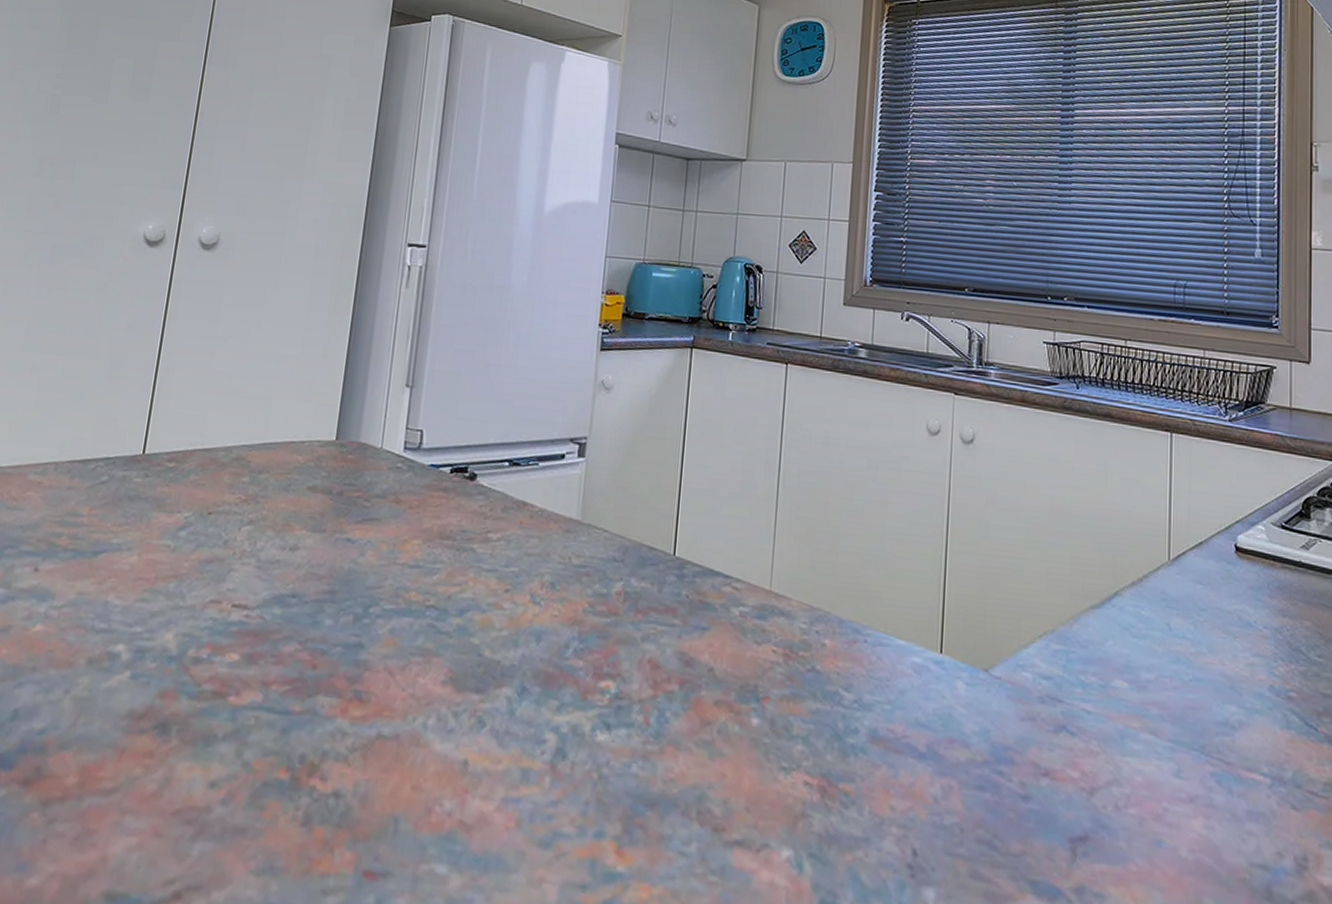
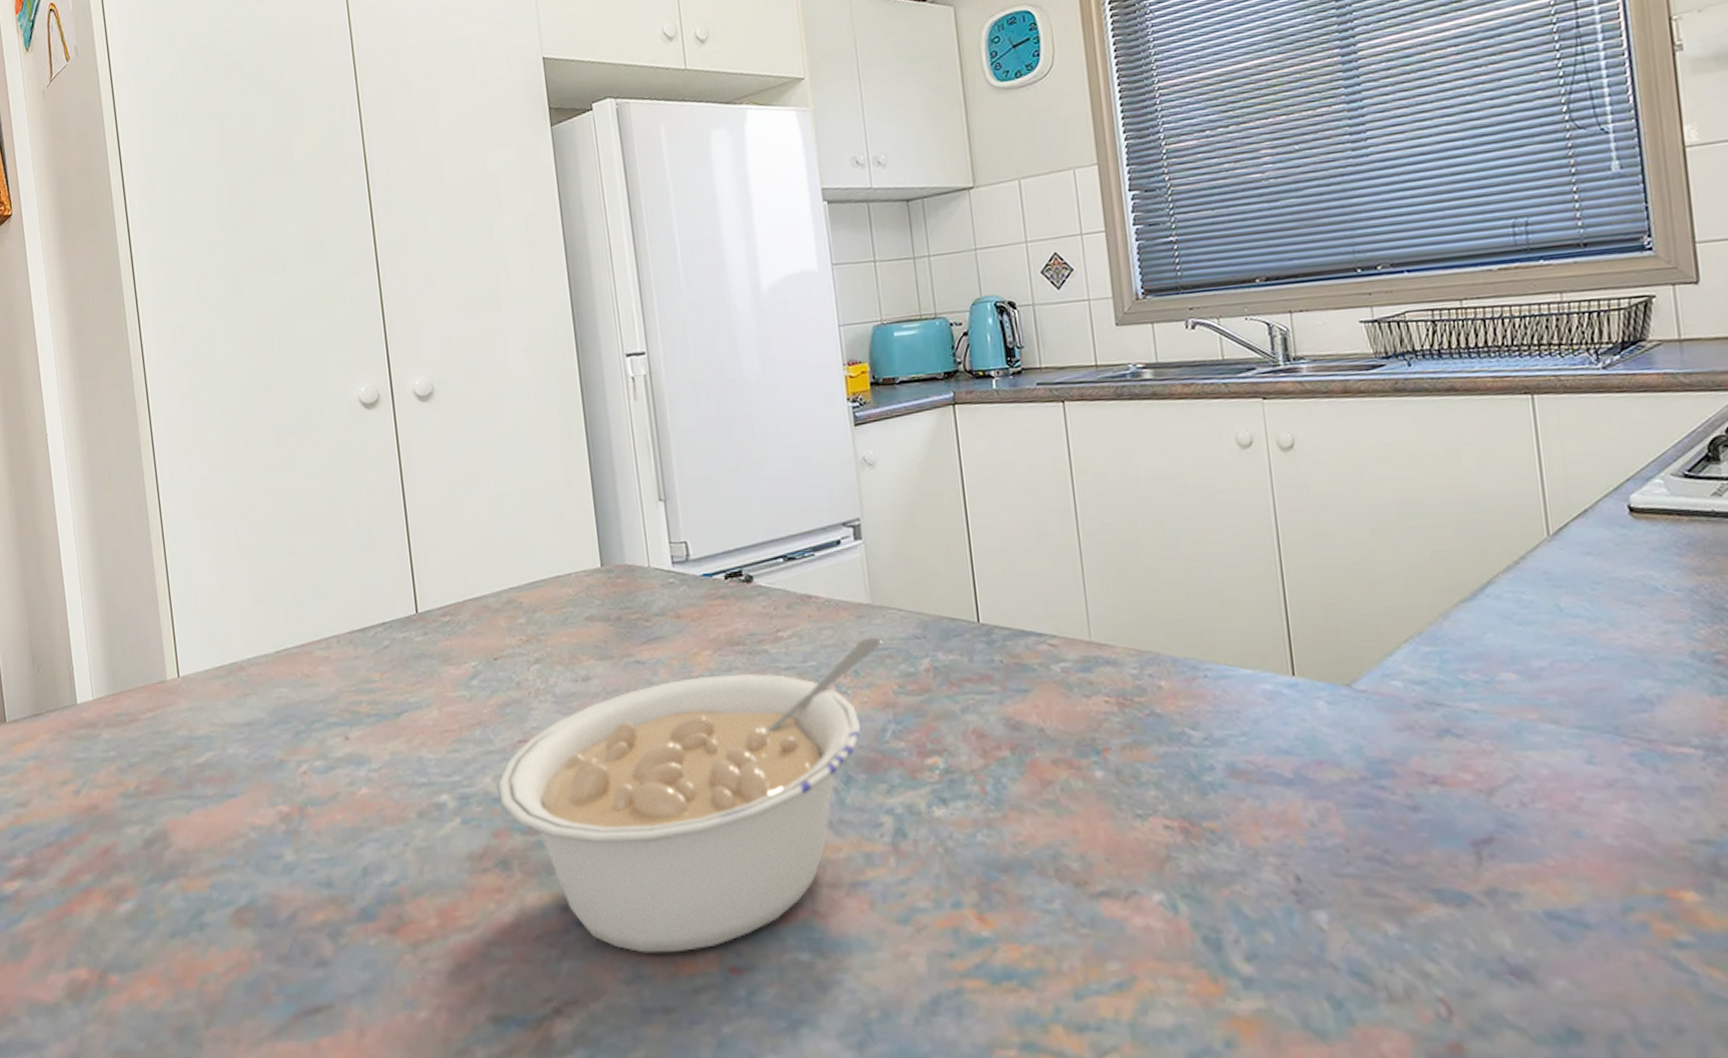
legume: none [175,552,583,848] -> present [499,637,882,953]

